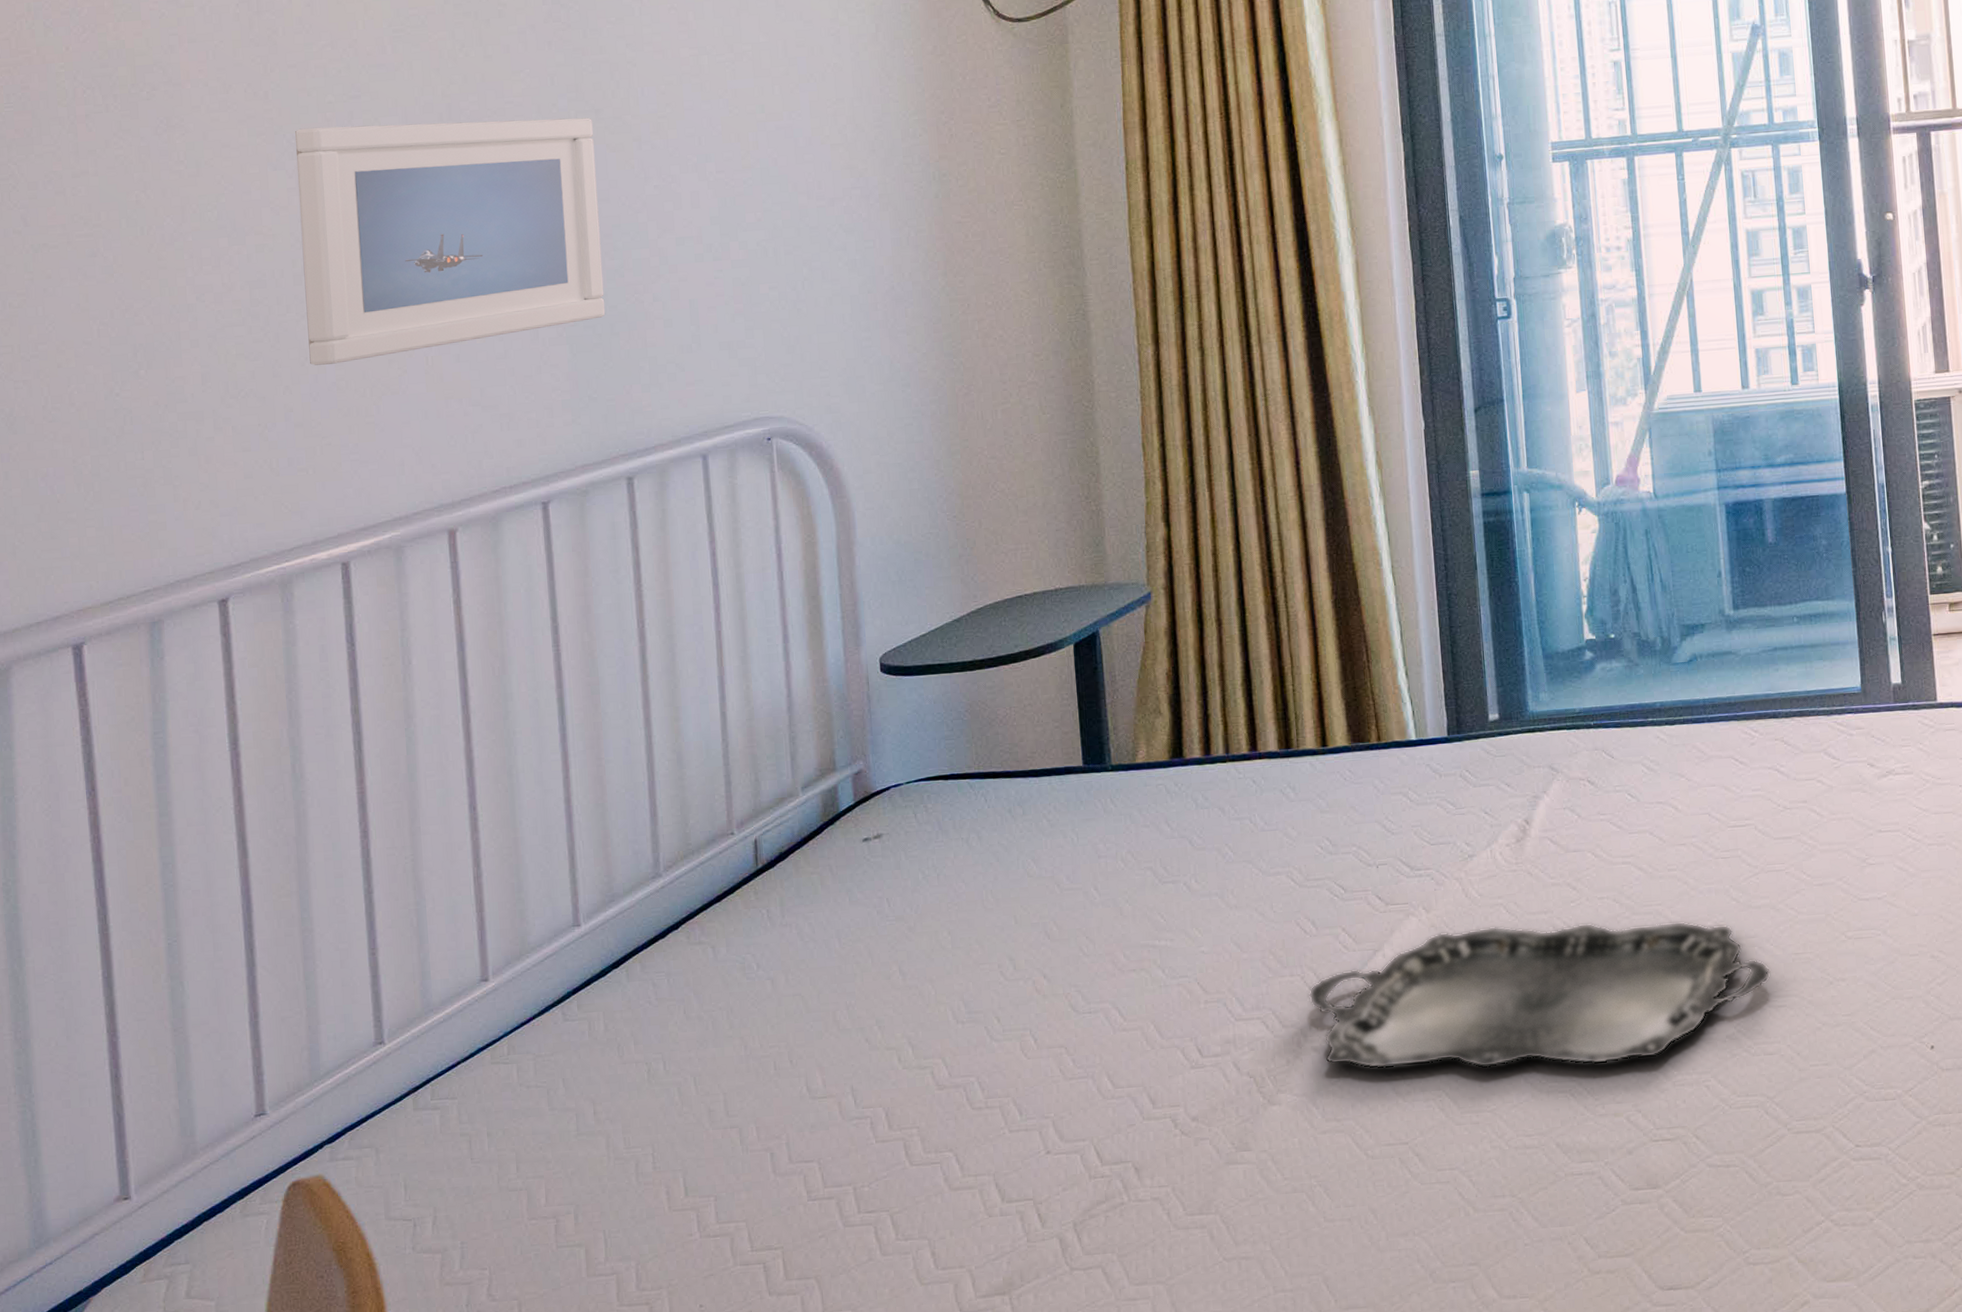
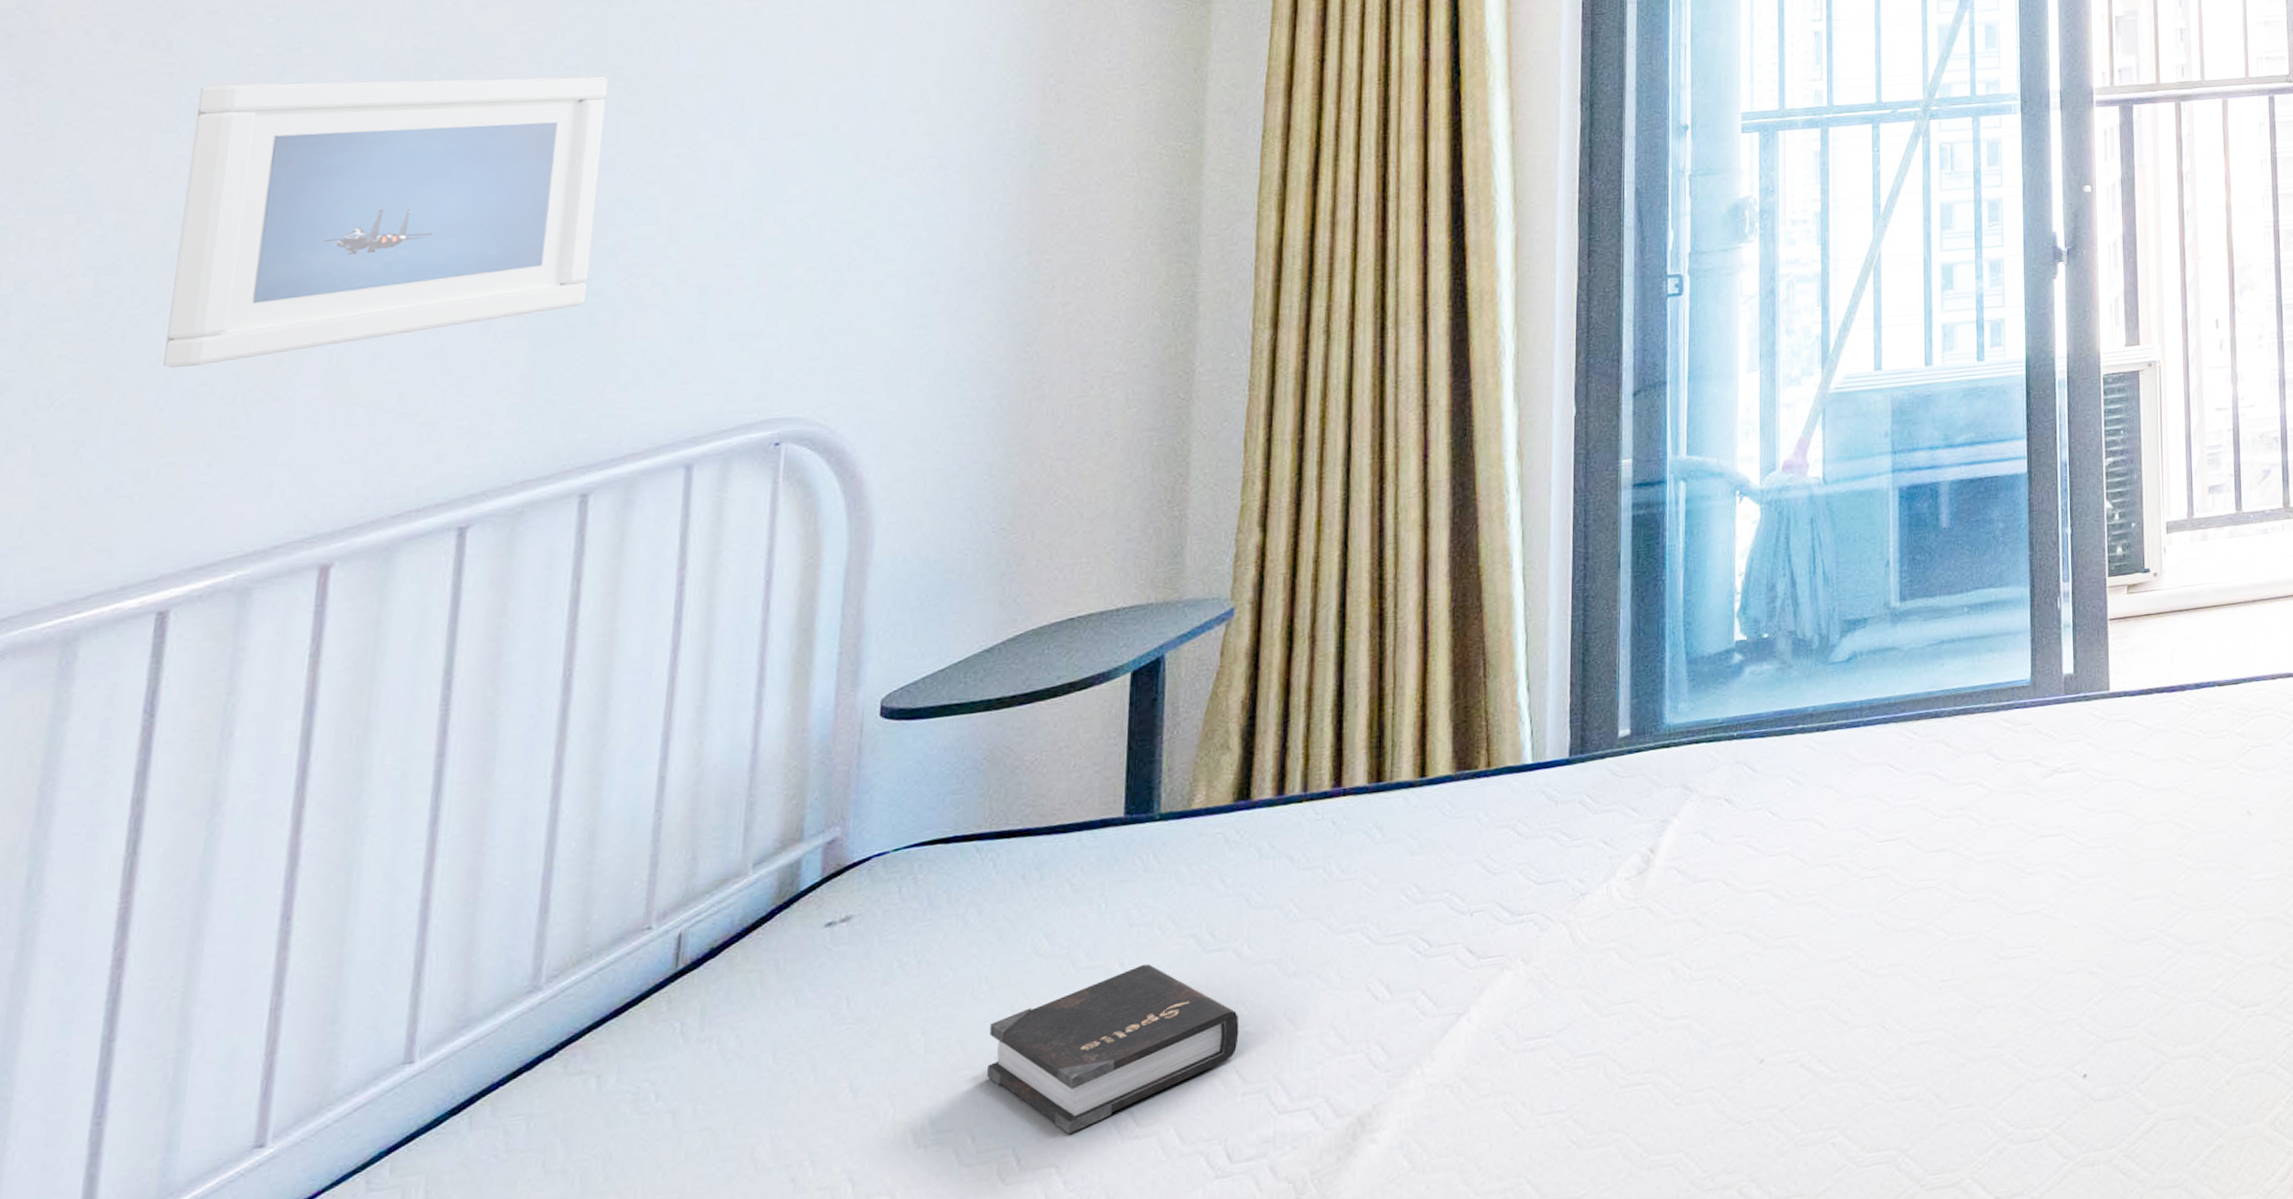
hardback book: none [1000,890,1197,1023] -> present [987,964,1239,1135]
serving tray: present [1309,921,1771,1069] -> none [1373,953,1913,1159]

